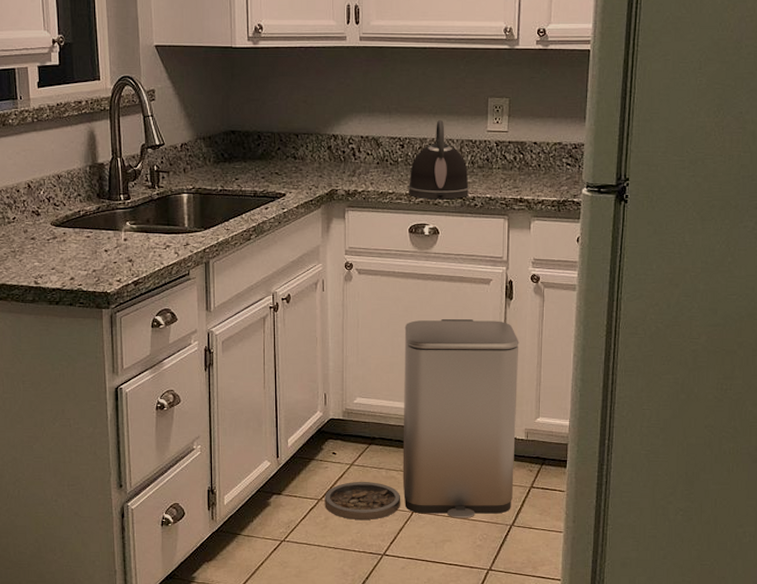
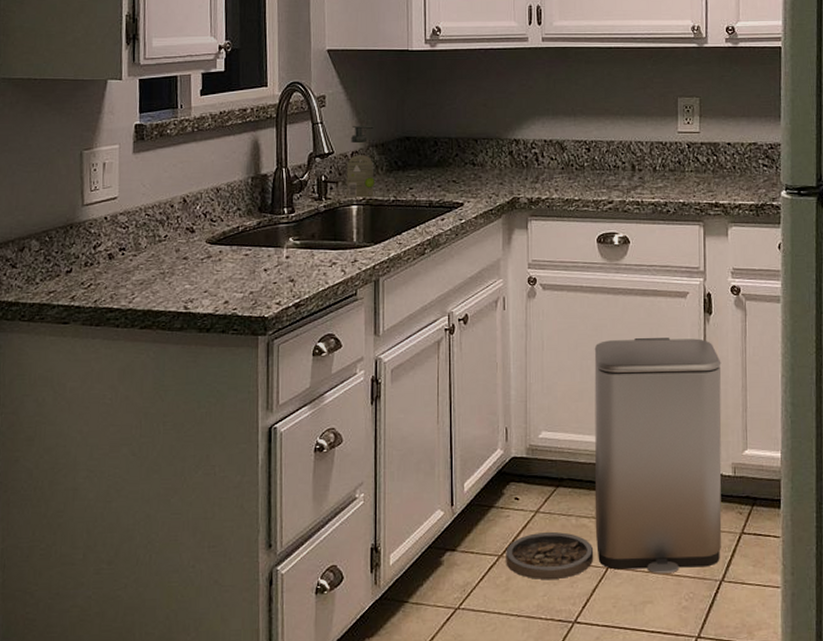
soap dispenser: none [172,118,204,187] -> present [341,125,376,198]
kettle: present [408,120,470,200] -> none [595,122,662,206]

